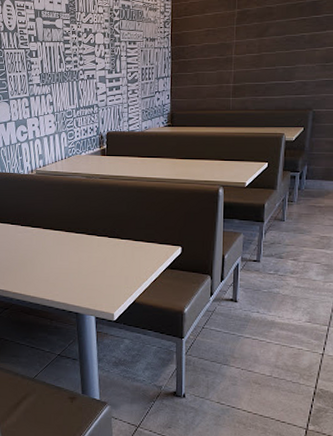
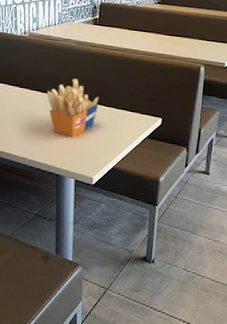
french fries: none [60,213,114,273] -> present [47,78,99,137]

